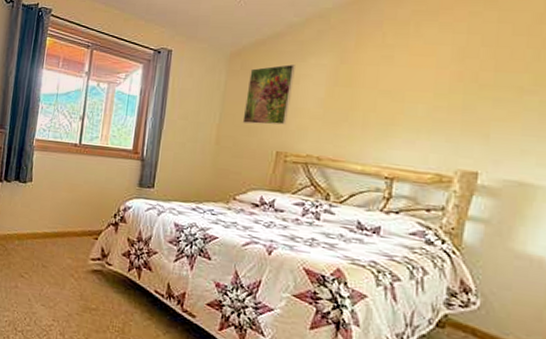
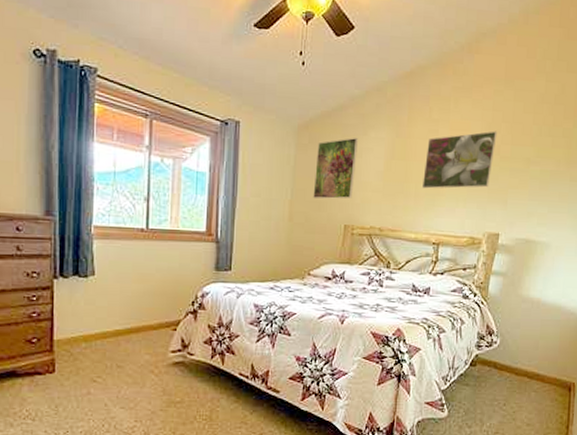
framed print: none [371,56,474,119] -> present [421,131,497,189]

